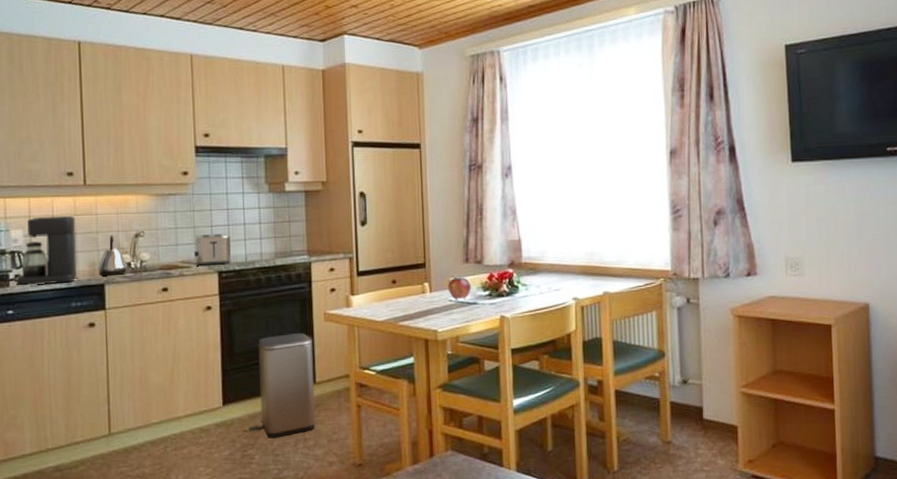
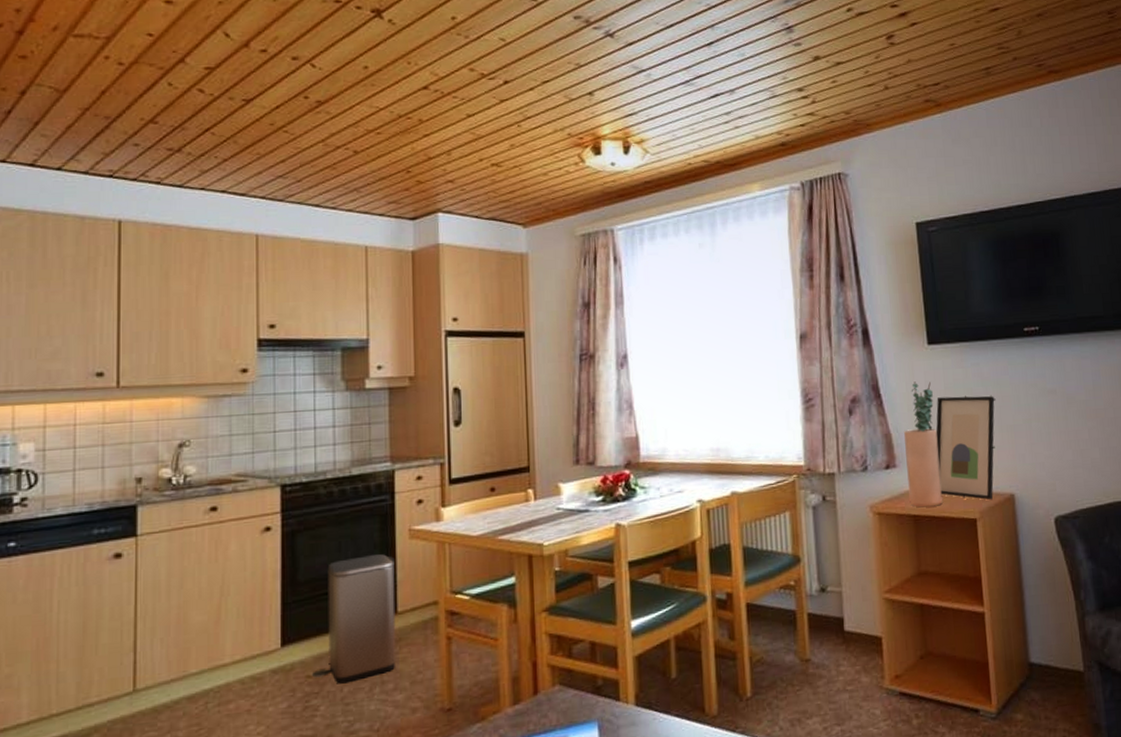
coffee maker: present [12,215,77,286] -> none [18,424,104,512]
kettle: present [97,235,128,277] -> none [128,445,168,496]
toaster: present [193,233,232,267] -> none [251,439,298,480]
fruit: present [447,276,471,300] -> none [555,480,582,507]
vase: none [766,196,799,313] -> present [904,381,942,508]
picture frame: none [796,211,856,308] -> present [936,395,996,500]

